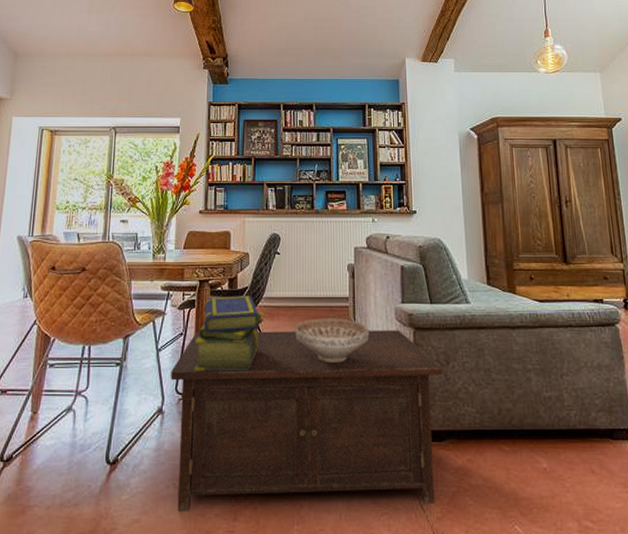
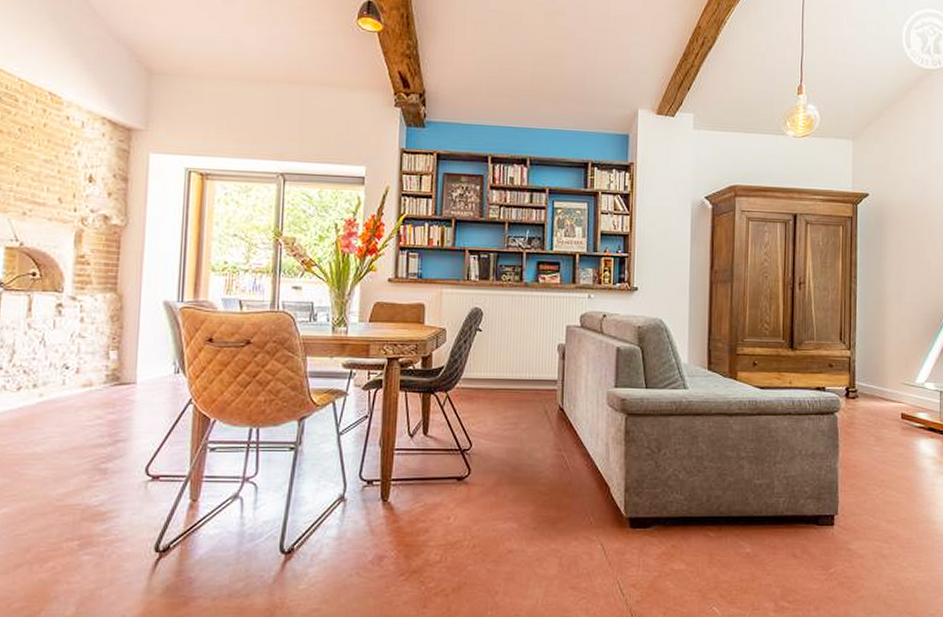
cabinet: present [170,330,442,512] -> none [354,415,653,601]
stack of books: present [195,296,265,371] -> none [382,376,463,457]
decorative bowl: present [295,318,370,364] -> none [496,402,578,450]

